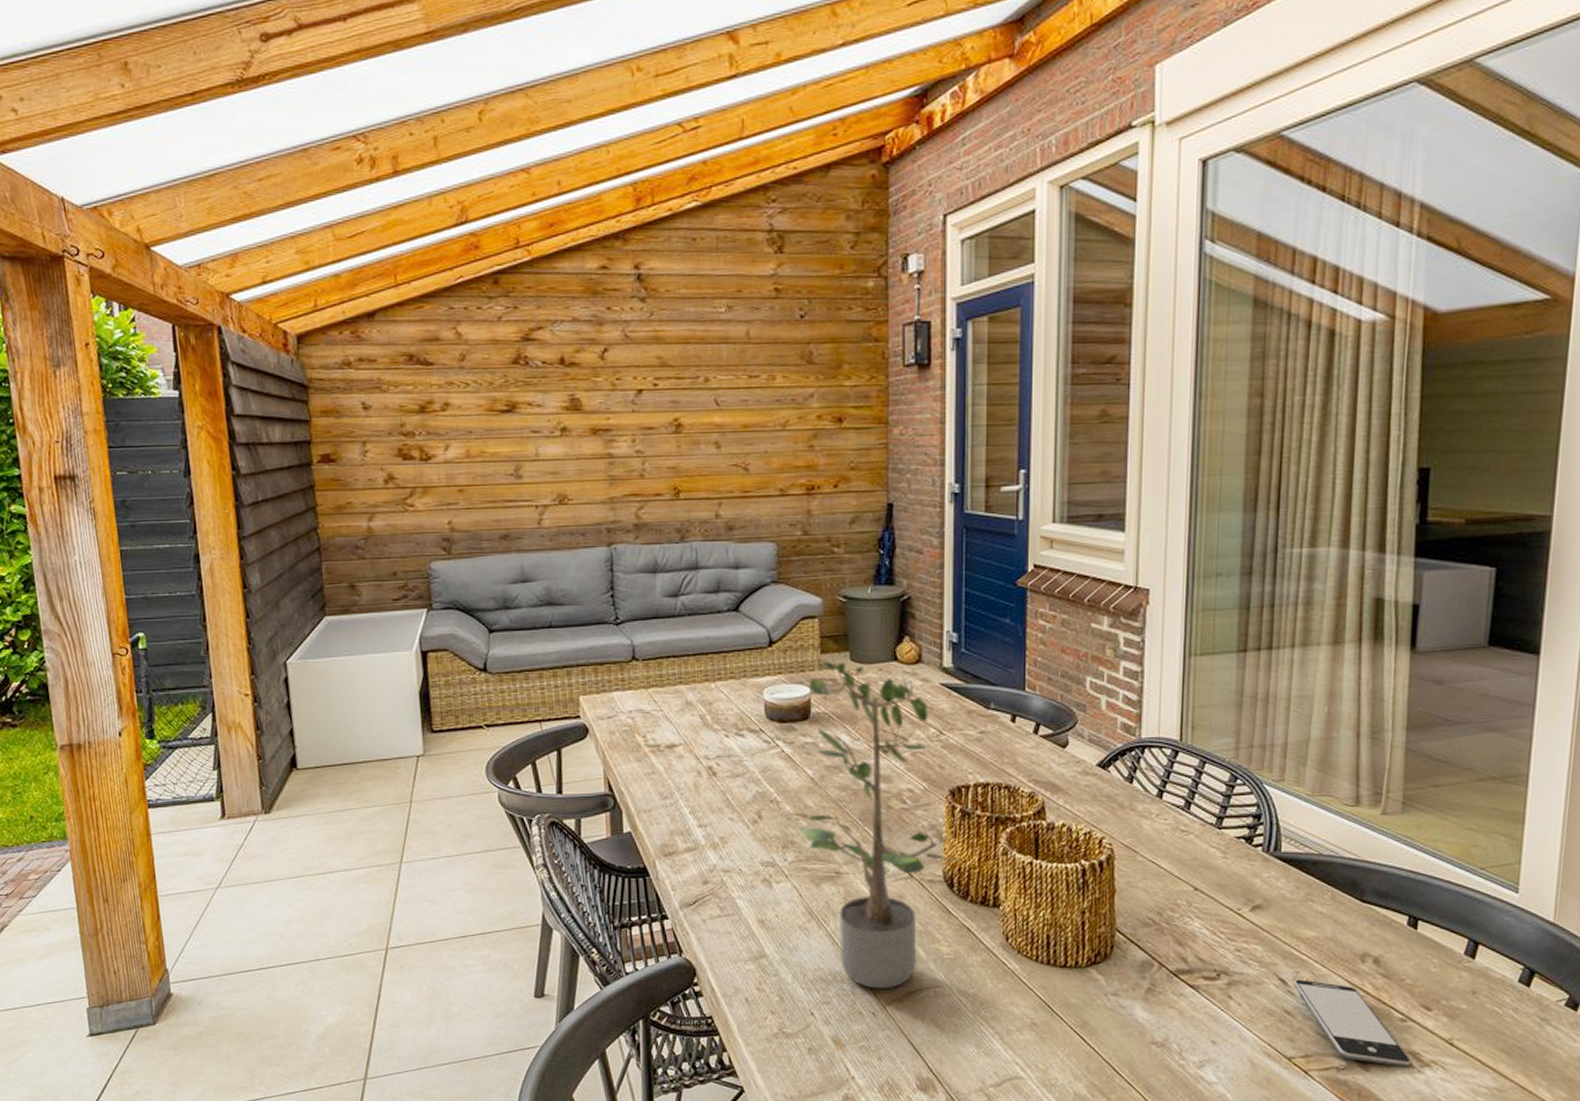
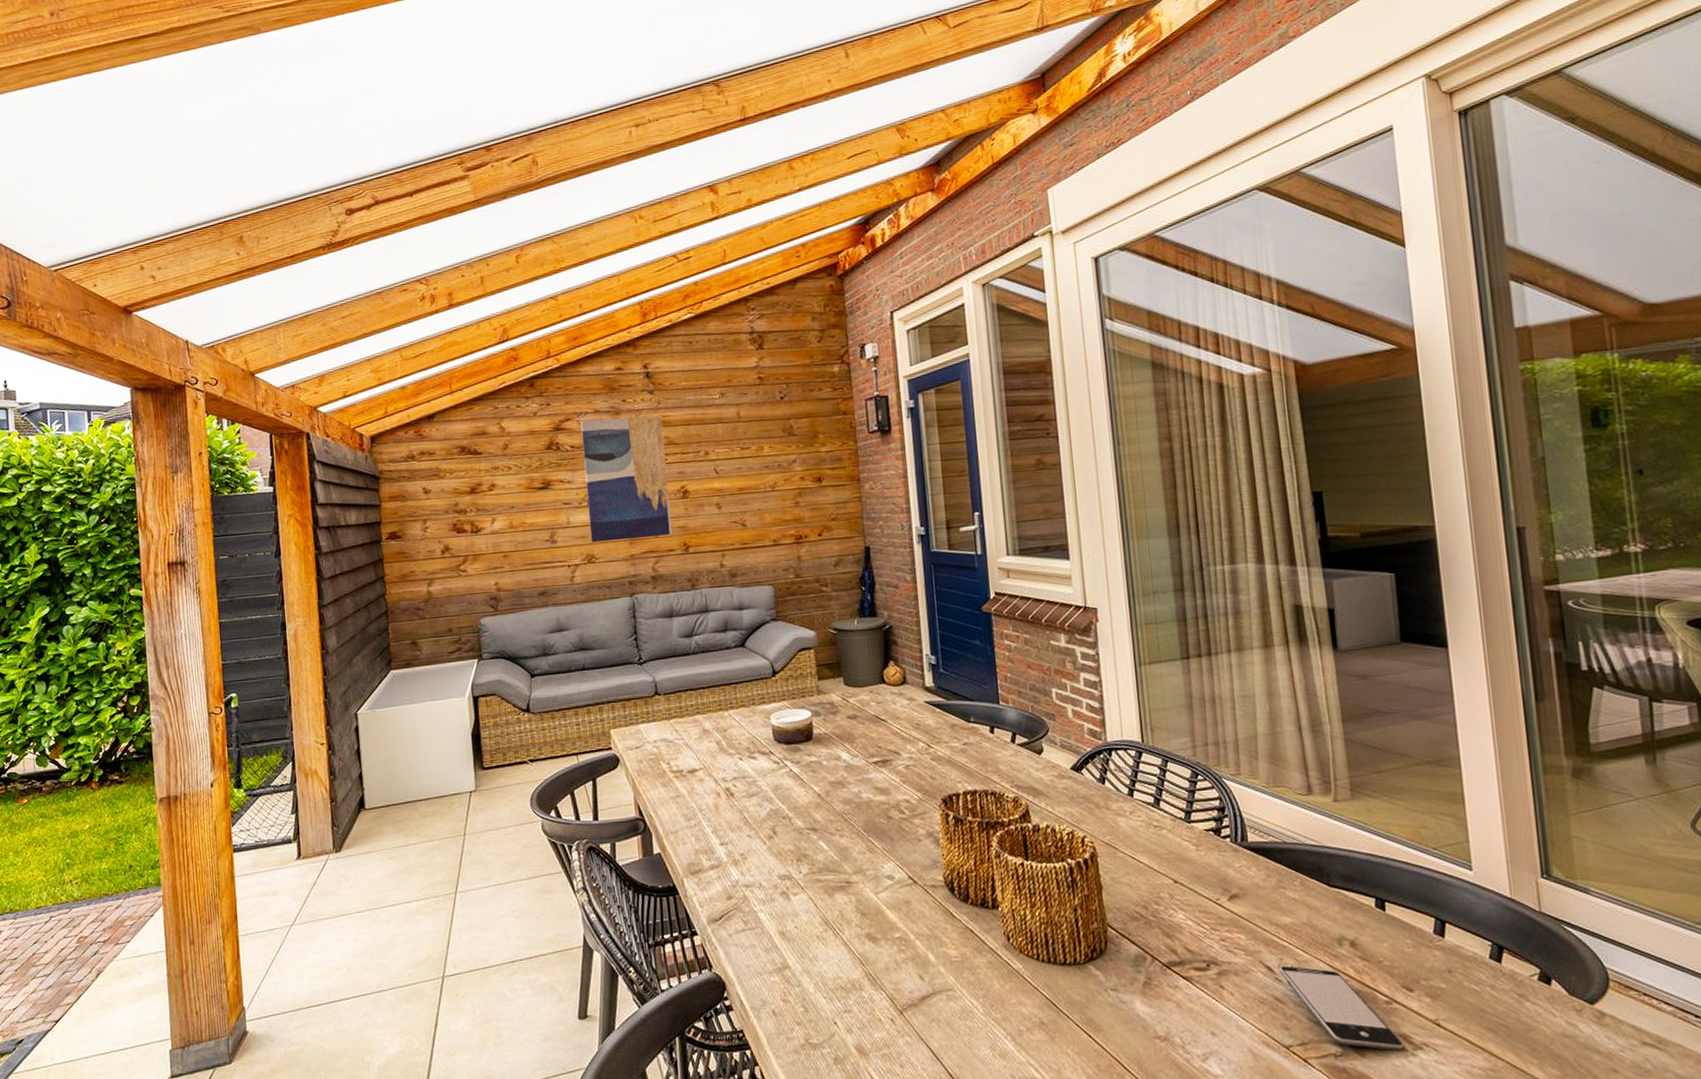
wall art: none [555,329,660,480] -> present [580,415,672,543]
potted plant: present [799,650,961,989] -> none [809,677,959,995]

